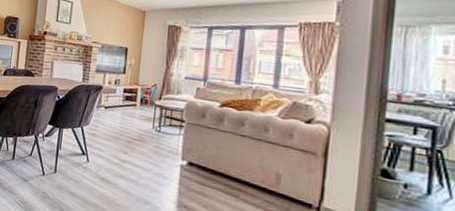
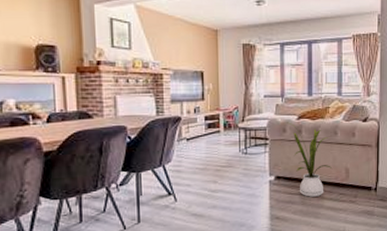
house plant: none [206,107,258,197] -> present [286,122,332,197]

